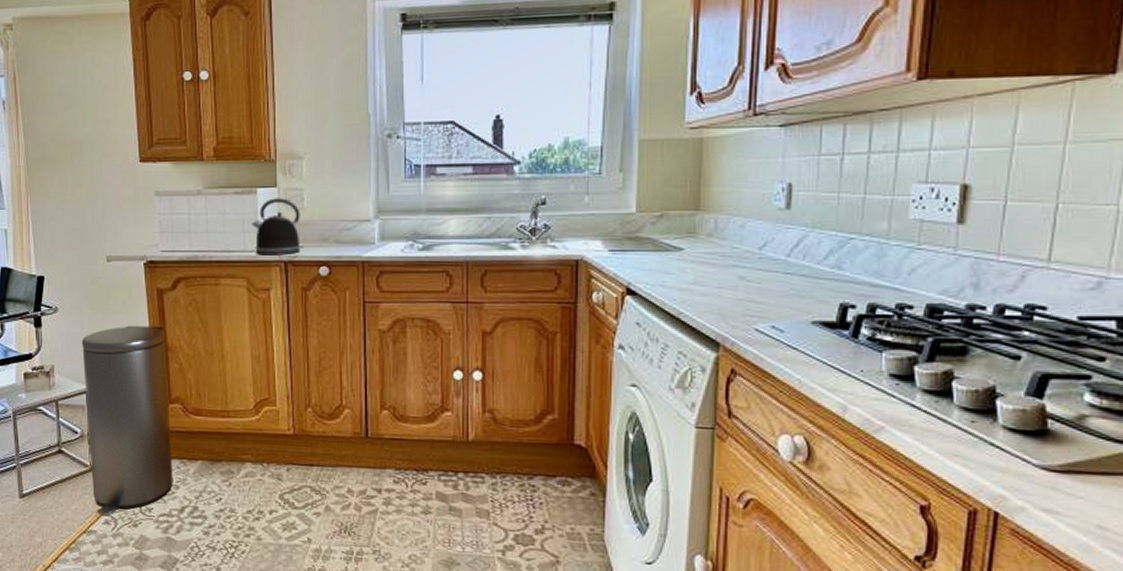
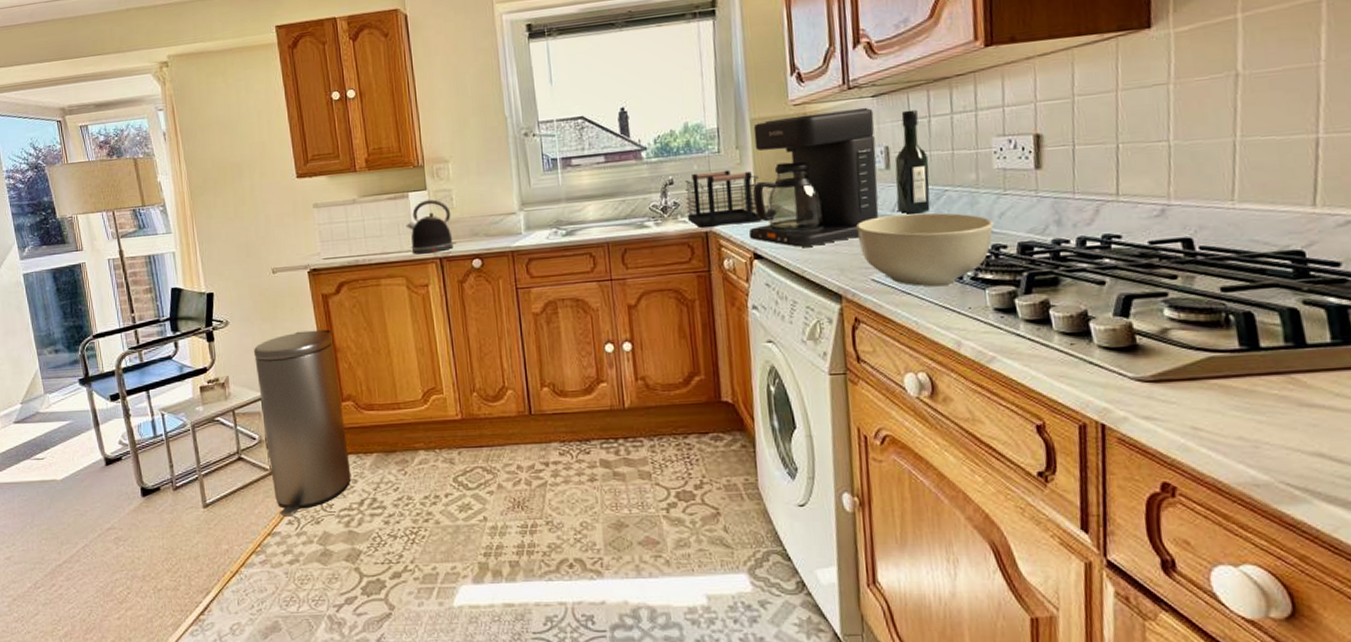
dish rack: none [557,194,641,255] -> present [685,169,762,228]
coffee maker: none [625,137,779,286] -> present [749,107,879,247]
bowl: none [743,261,901,344] -> present [855,212,994,287]
bottle: none [792,144,836,261] -> present [894,109,931,214]

